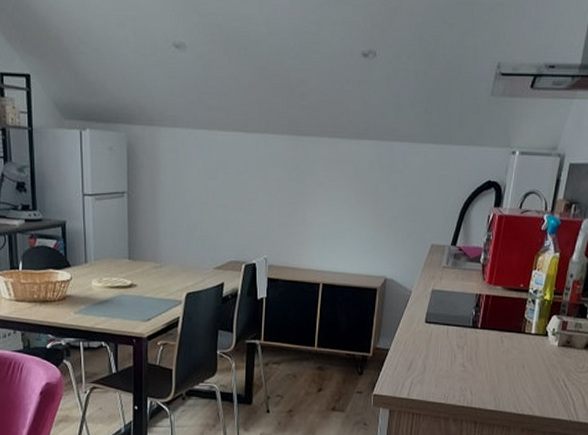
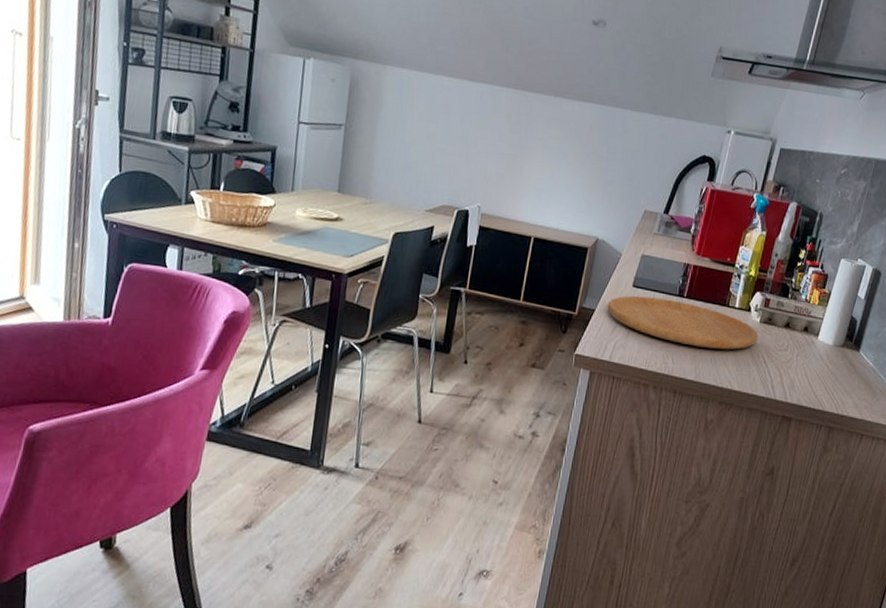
cutting board: none [401,331,557,377] -> present [607,296,758,350]

